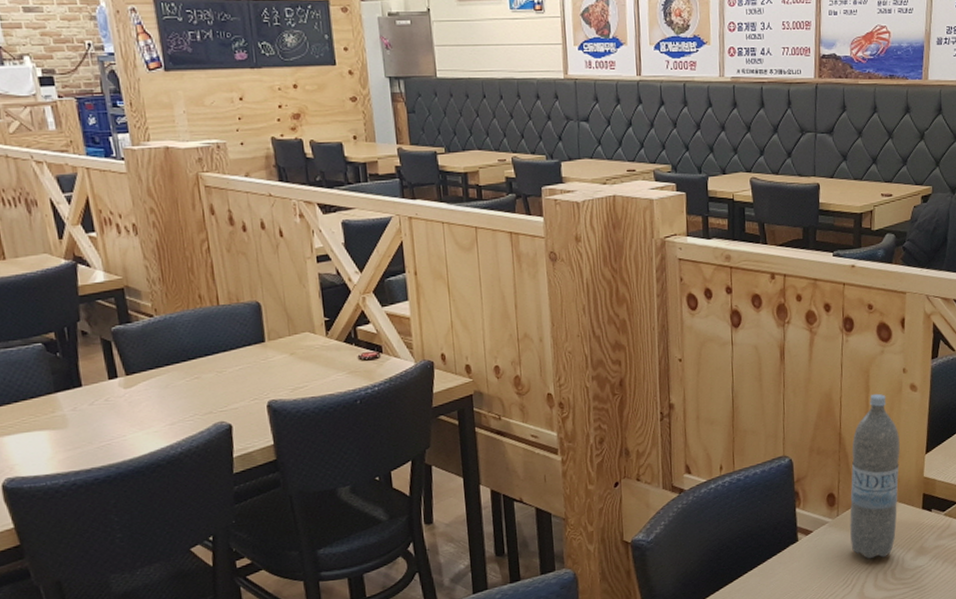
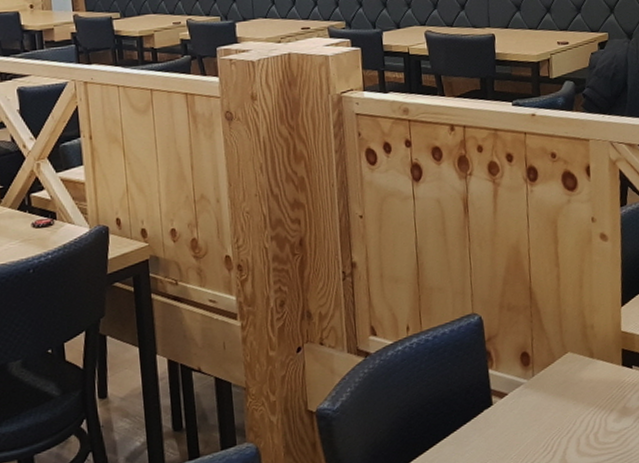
water bottle: present [850,393,900,559] -> none [543,244,596,423]

